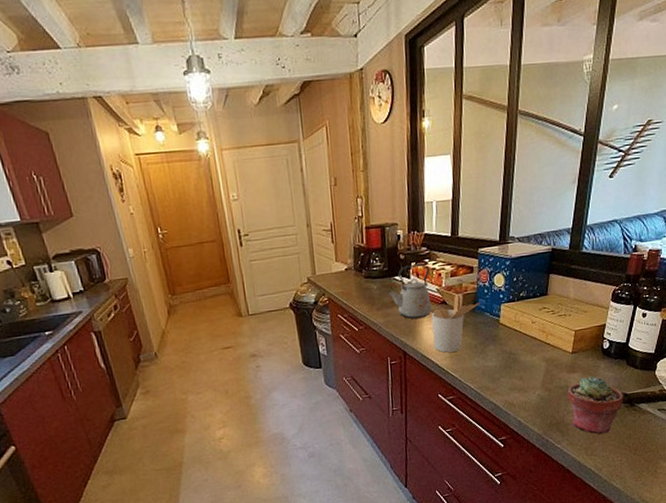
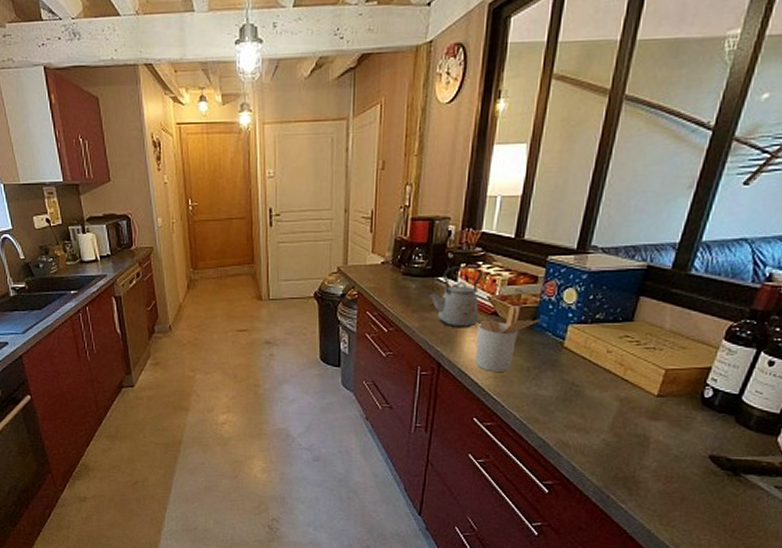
potted succulent: present [567,376,623,434] -> none [643,428,725,503]

